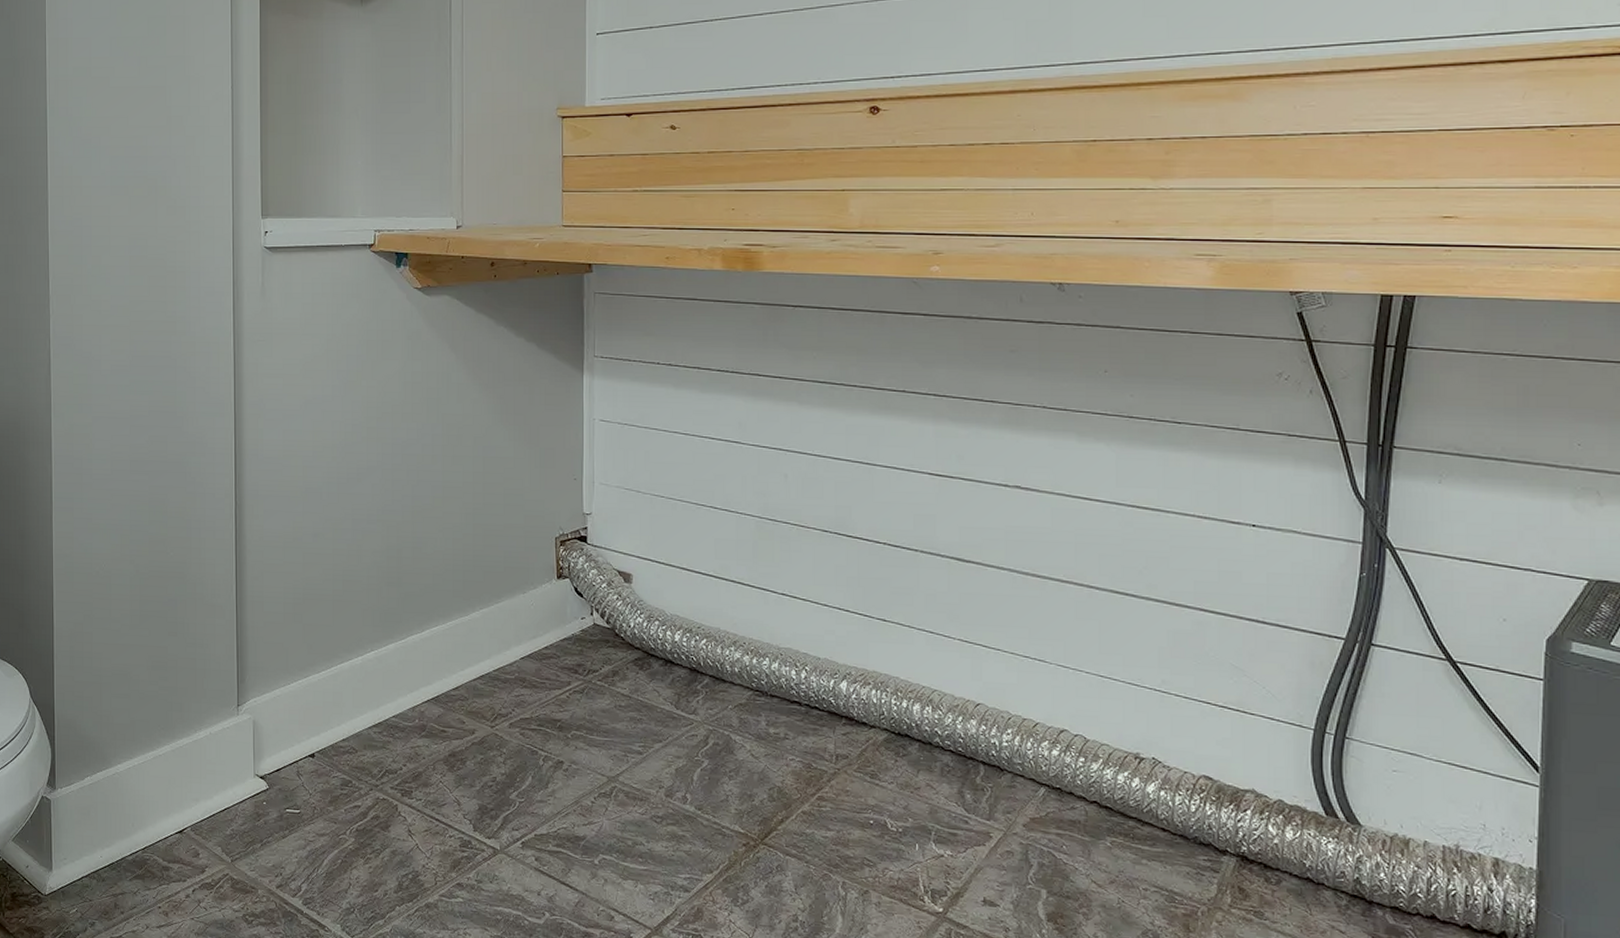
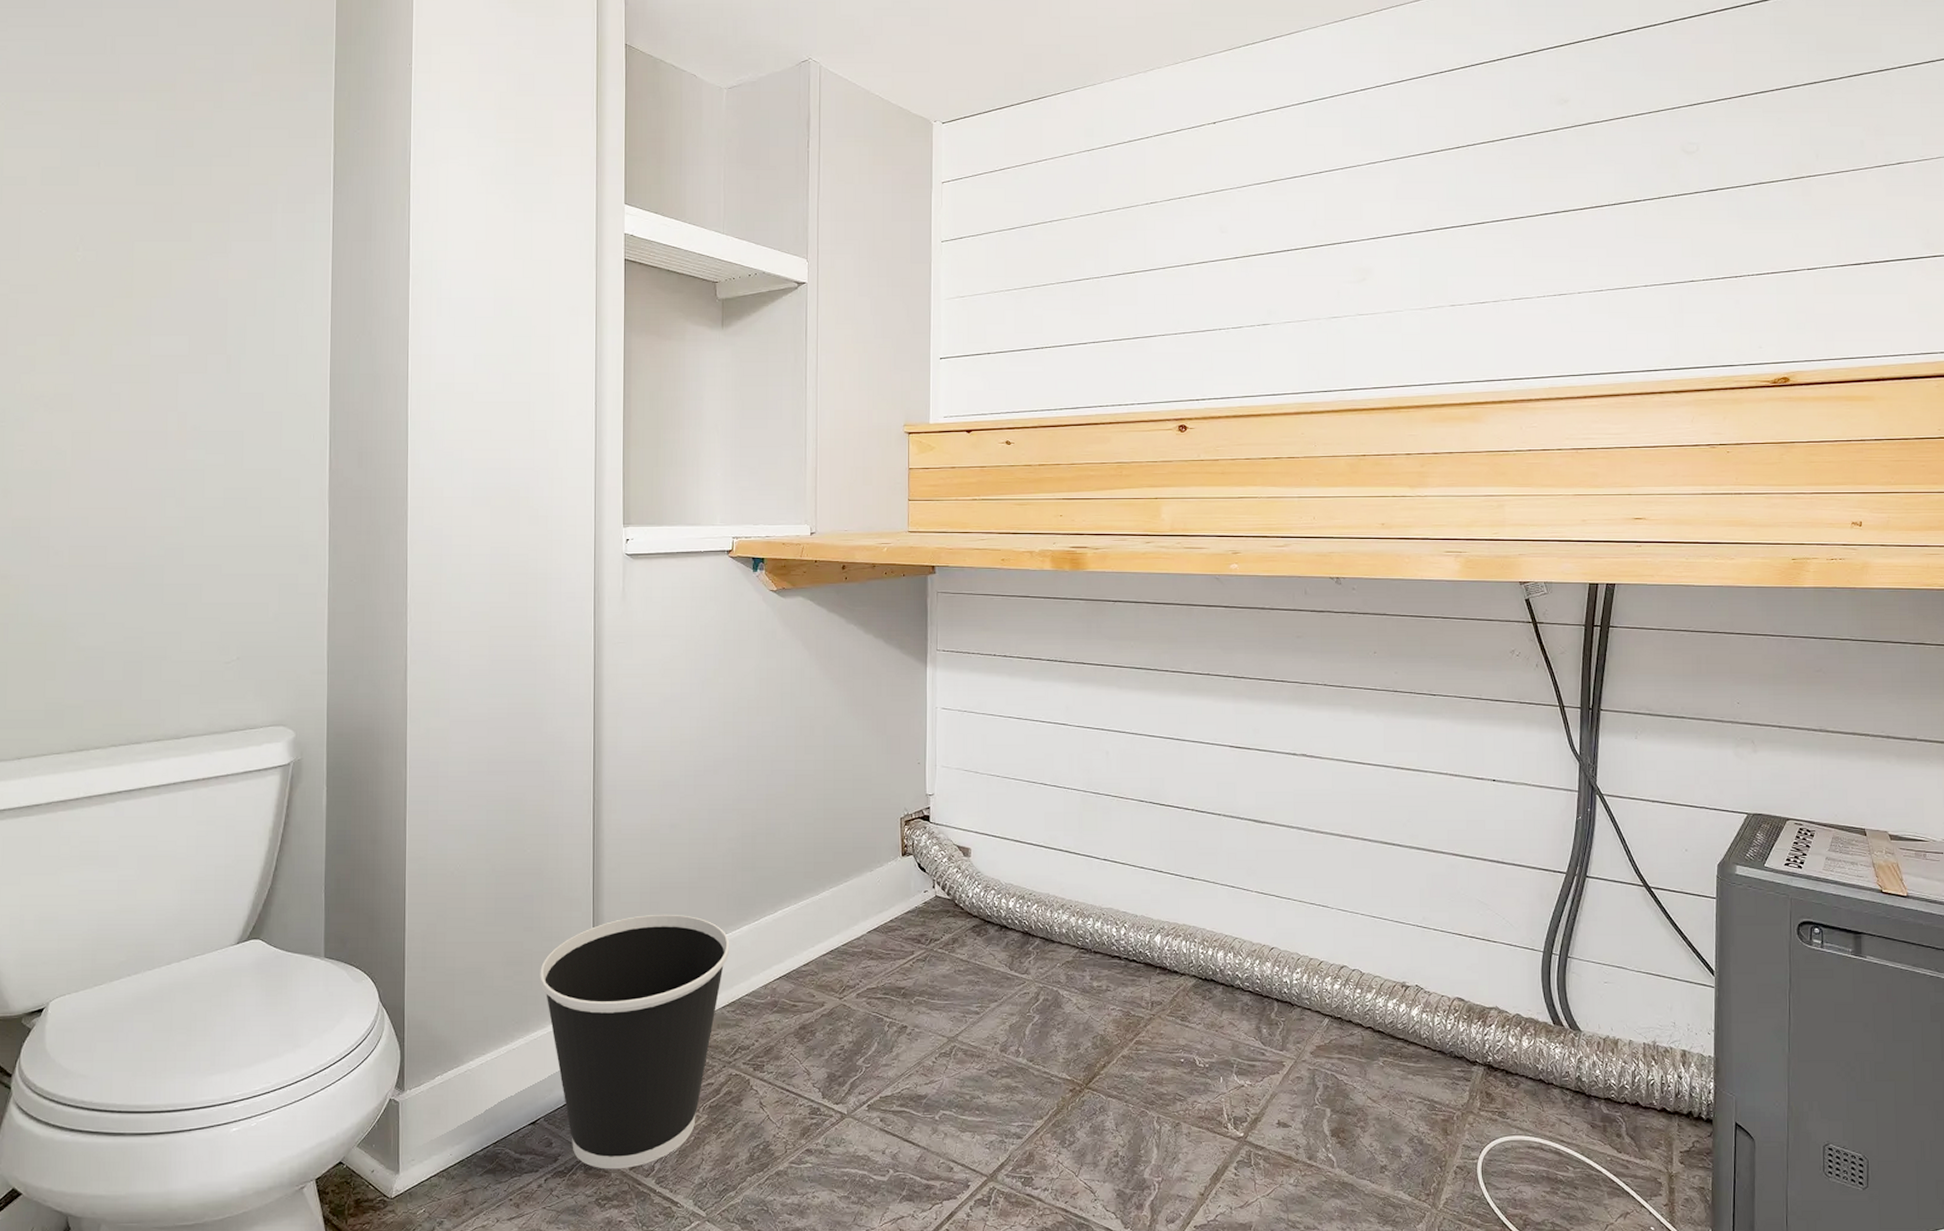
wastebasket: none [185,626,376,887] -> present [540,914,730,1169]

